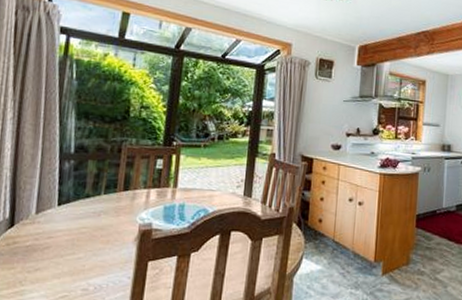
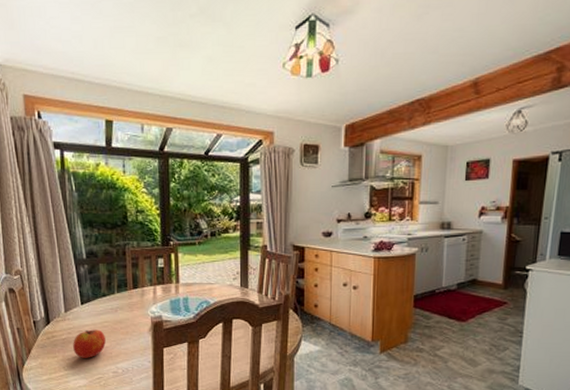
apple: none [37,236,81,271] -> present [73,329,106,358]

